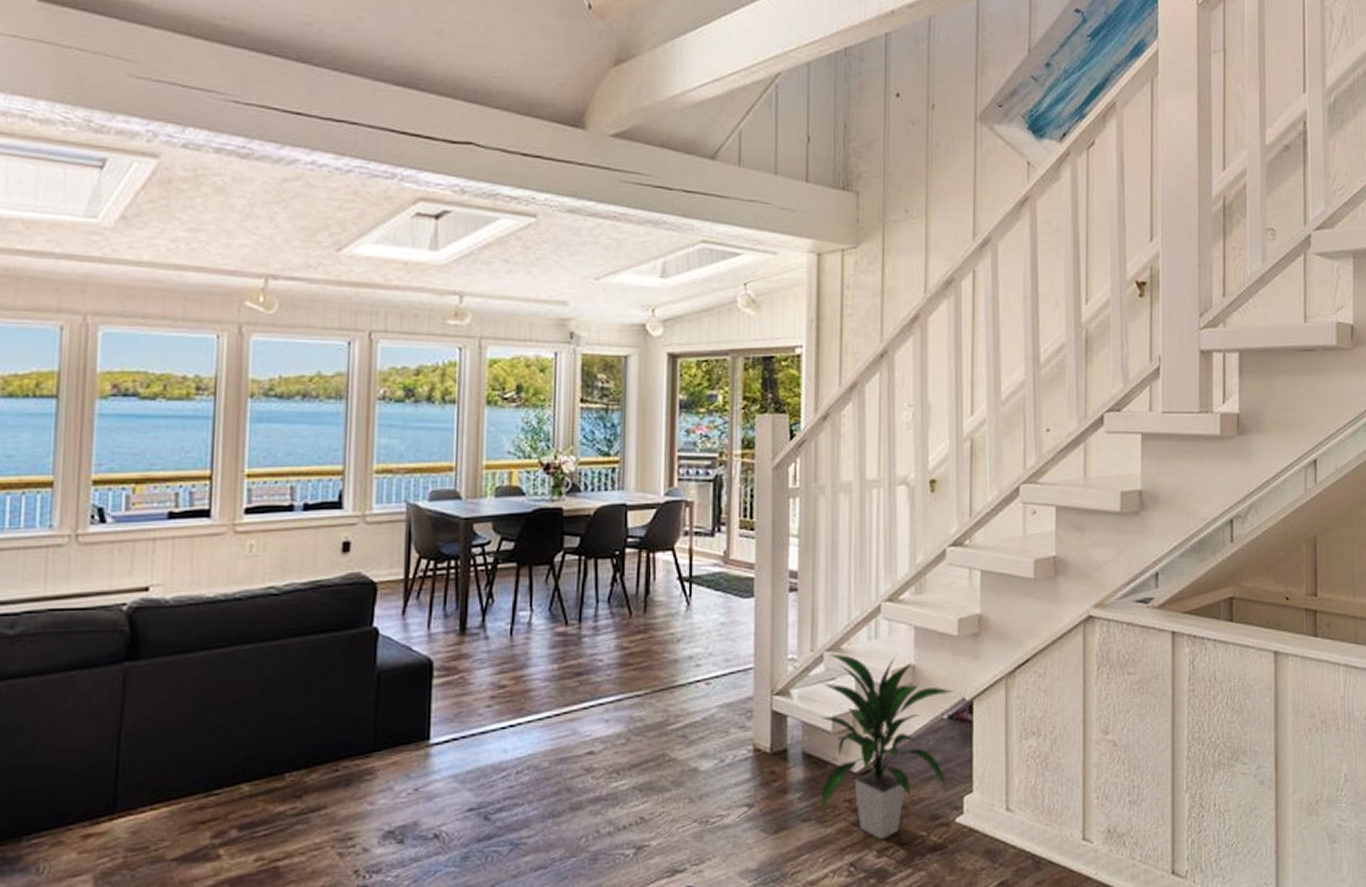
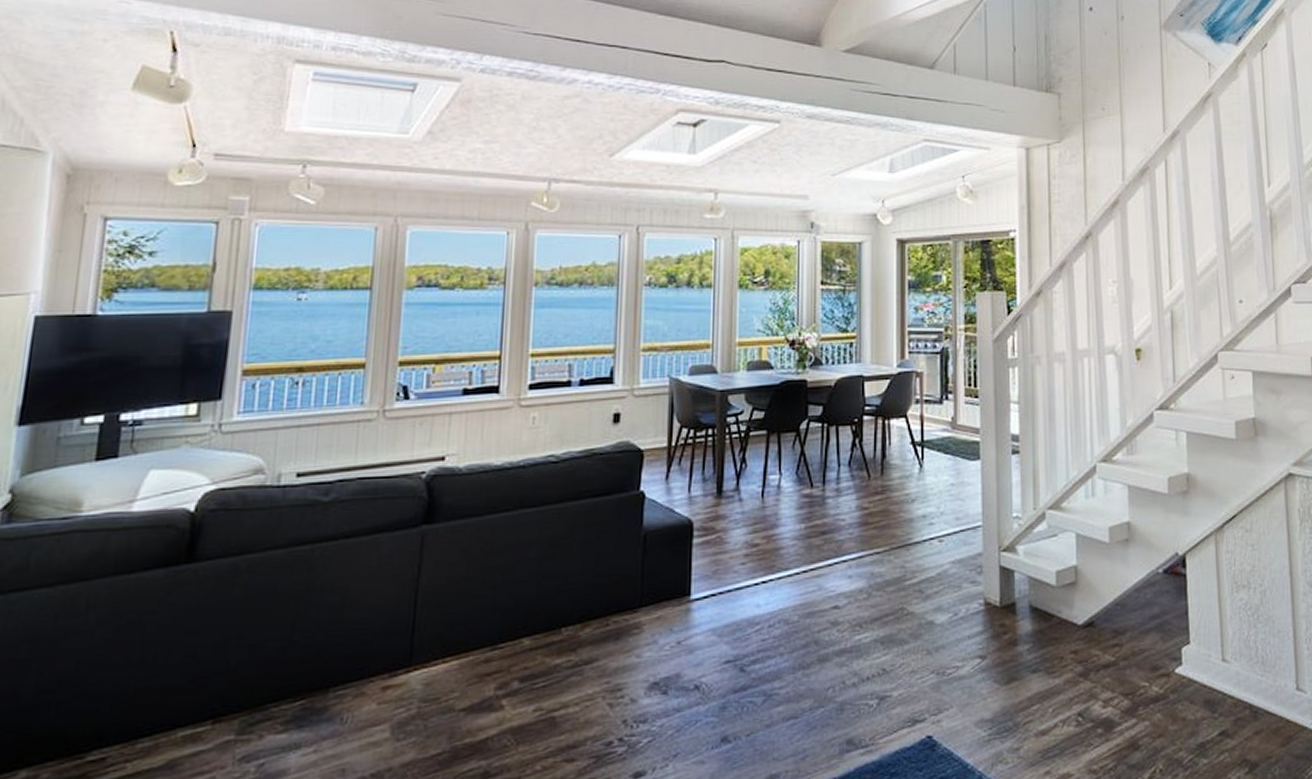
indoor plant: present [819,652,954,840] -> none [1045,510,1168,690]

